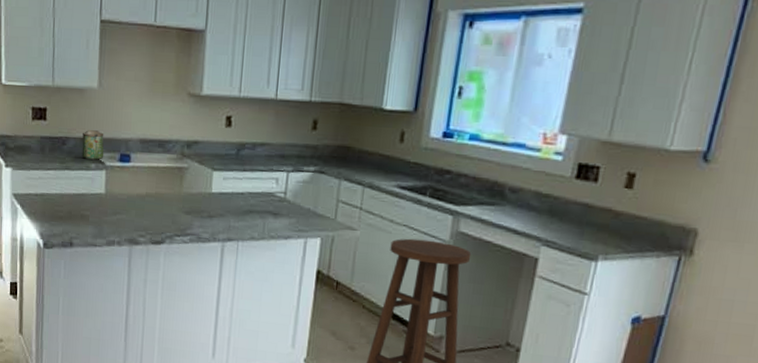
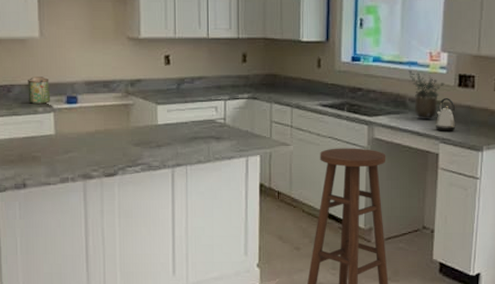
potted plant: none [513,147,559,216] -> present [408,65,445,119]
kettle: none [538,190,568,233] -> present [435,97,456,132]

